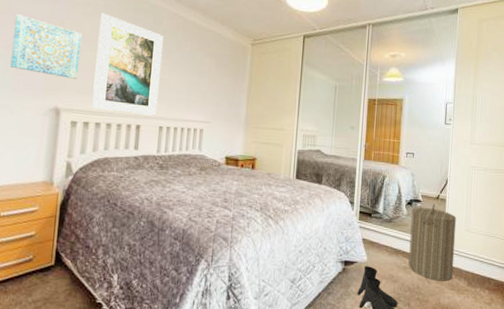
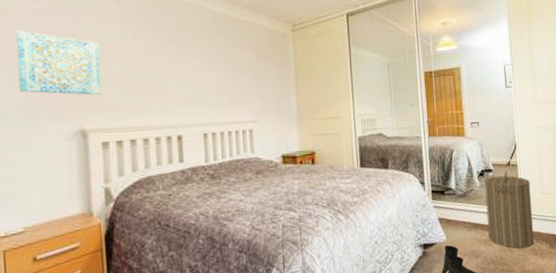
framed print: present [92,13,164,116] -> none [116,16,198,126]

